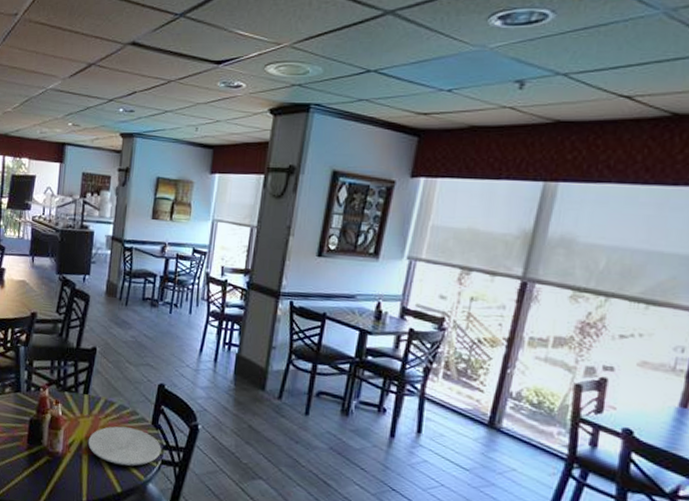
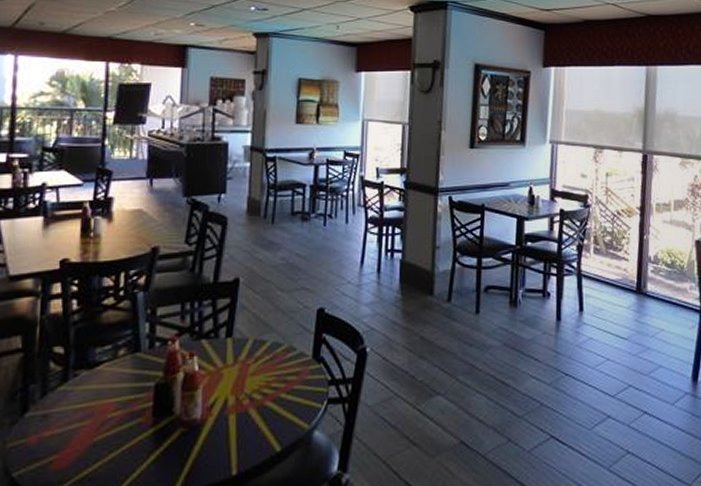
plate: present [87,426,161,466] -> none [234,367,326,417]

